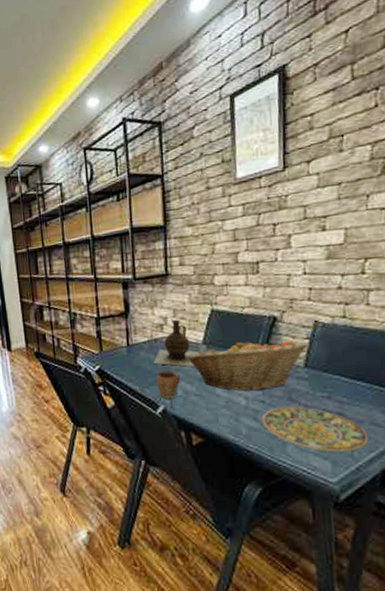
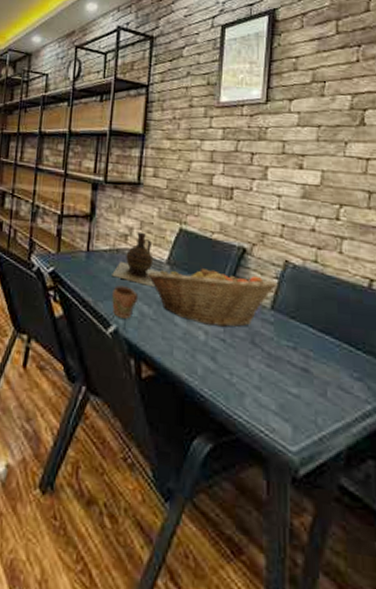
plate: present [262,406,369,452] -> none [220,350,335,417]

